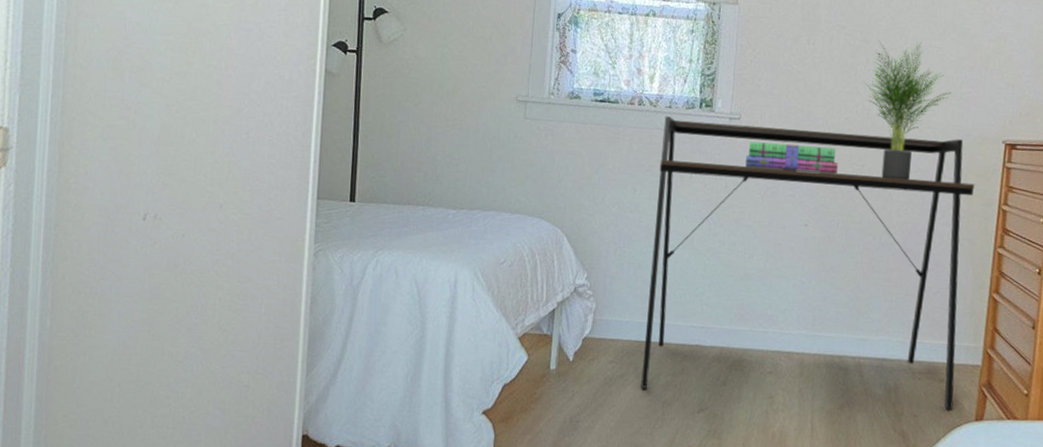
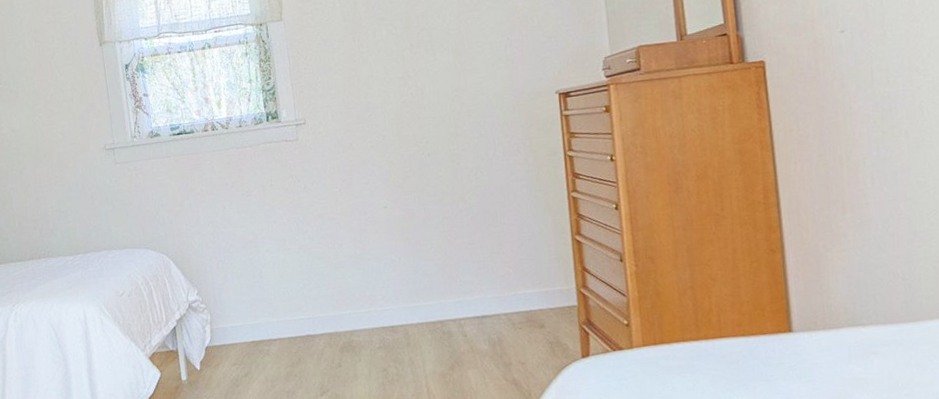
desk: present [641,116,975,410] -> none [237,98,558,383]
stack of books: present [745,142,838,174] -> none [318,131,404,166]
potted plant: present [864,40,952,180] -> none [413,17,498,150]

